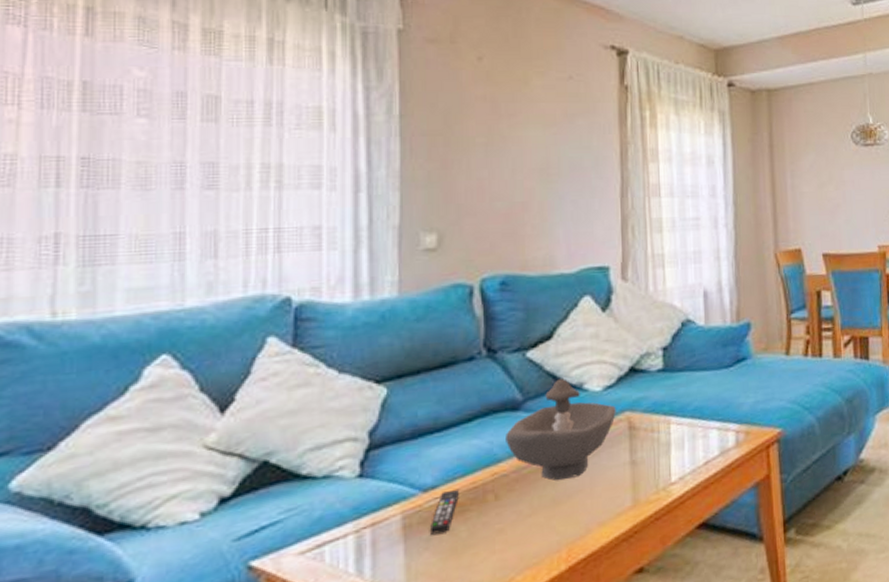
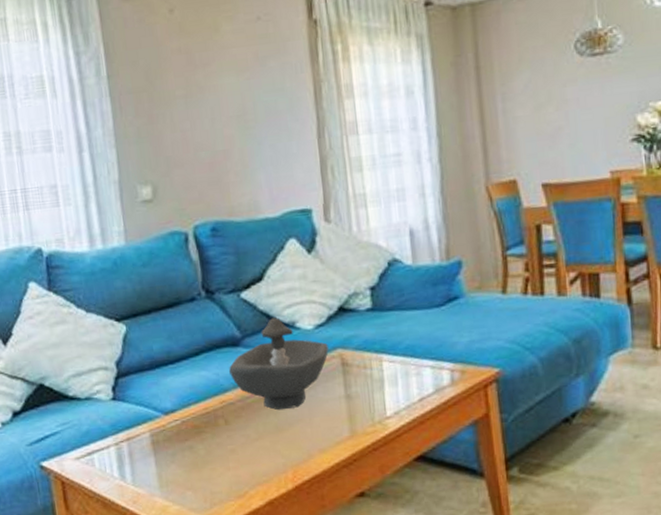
remote control: present [429,489,460,535] -> none [173,413,195,451]

